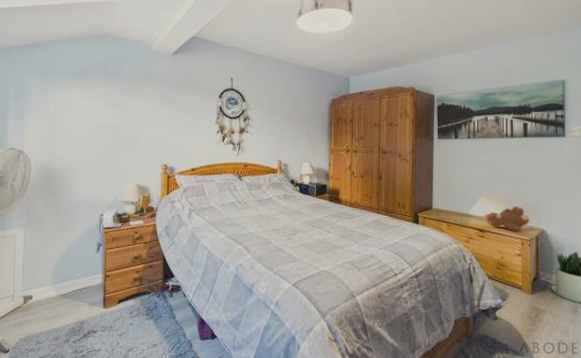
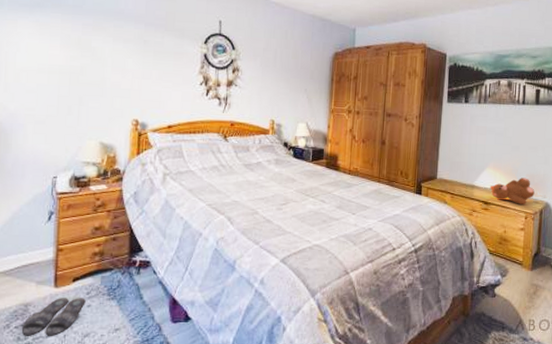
slippers: none [79,317,129,350] -> present [22,298,86,336]

